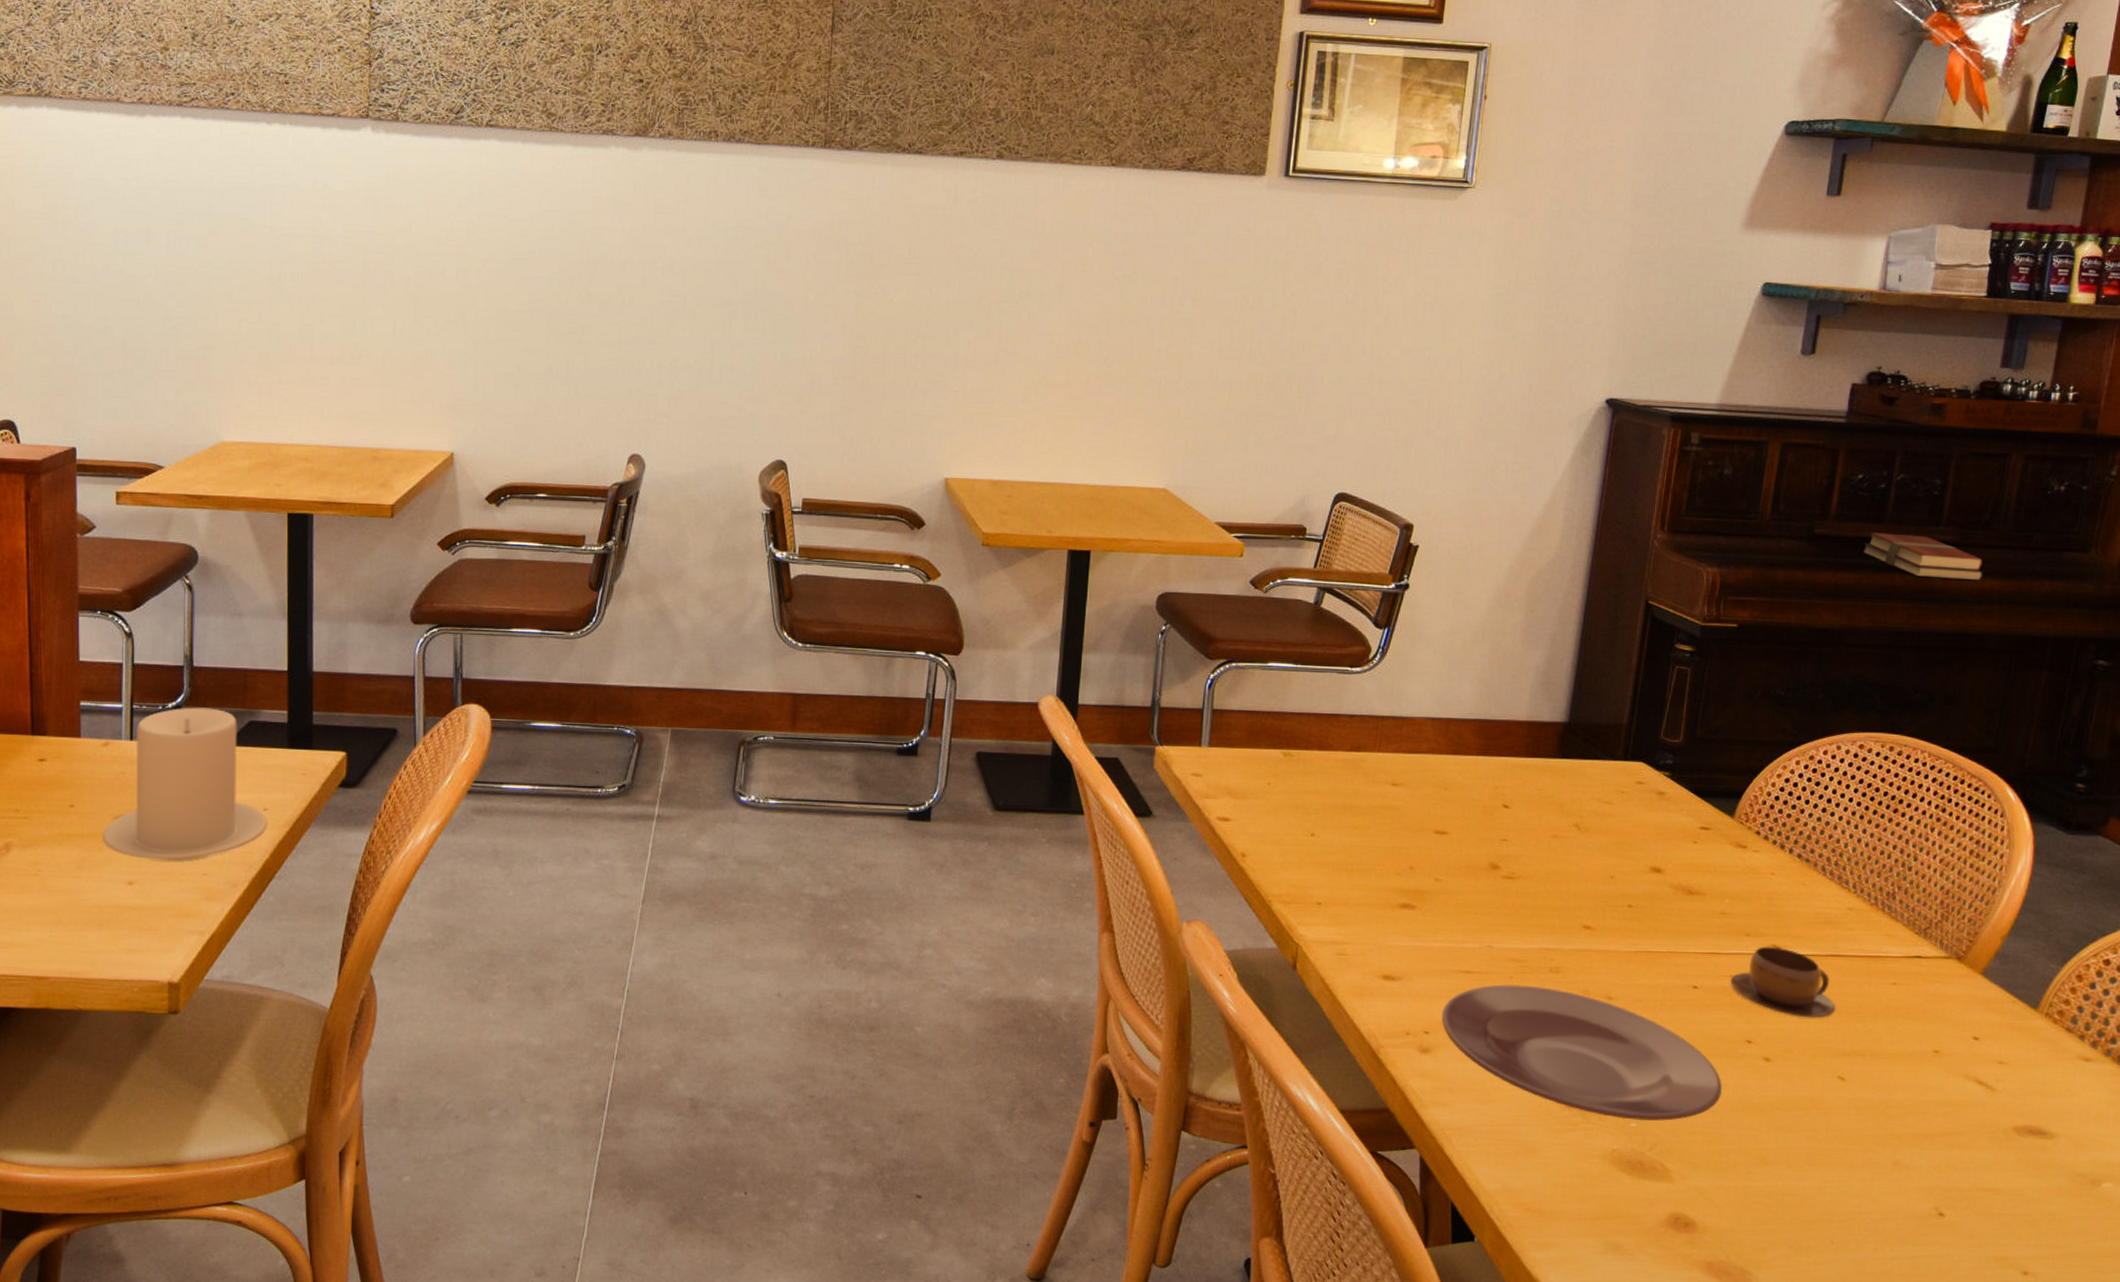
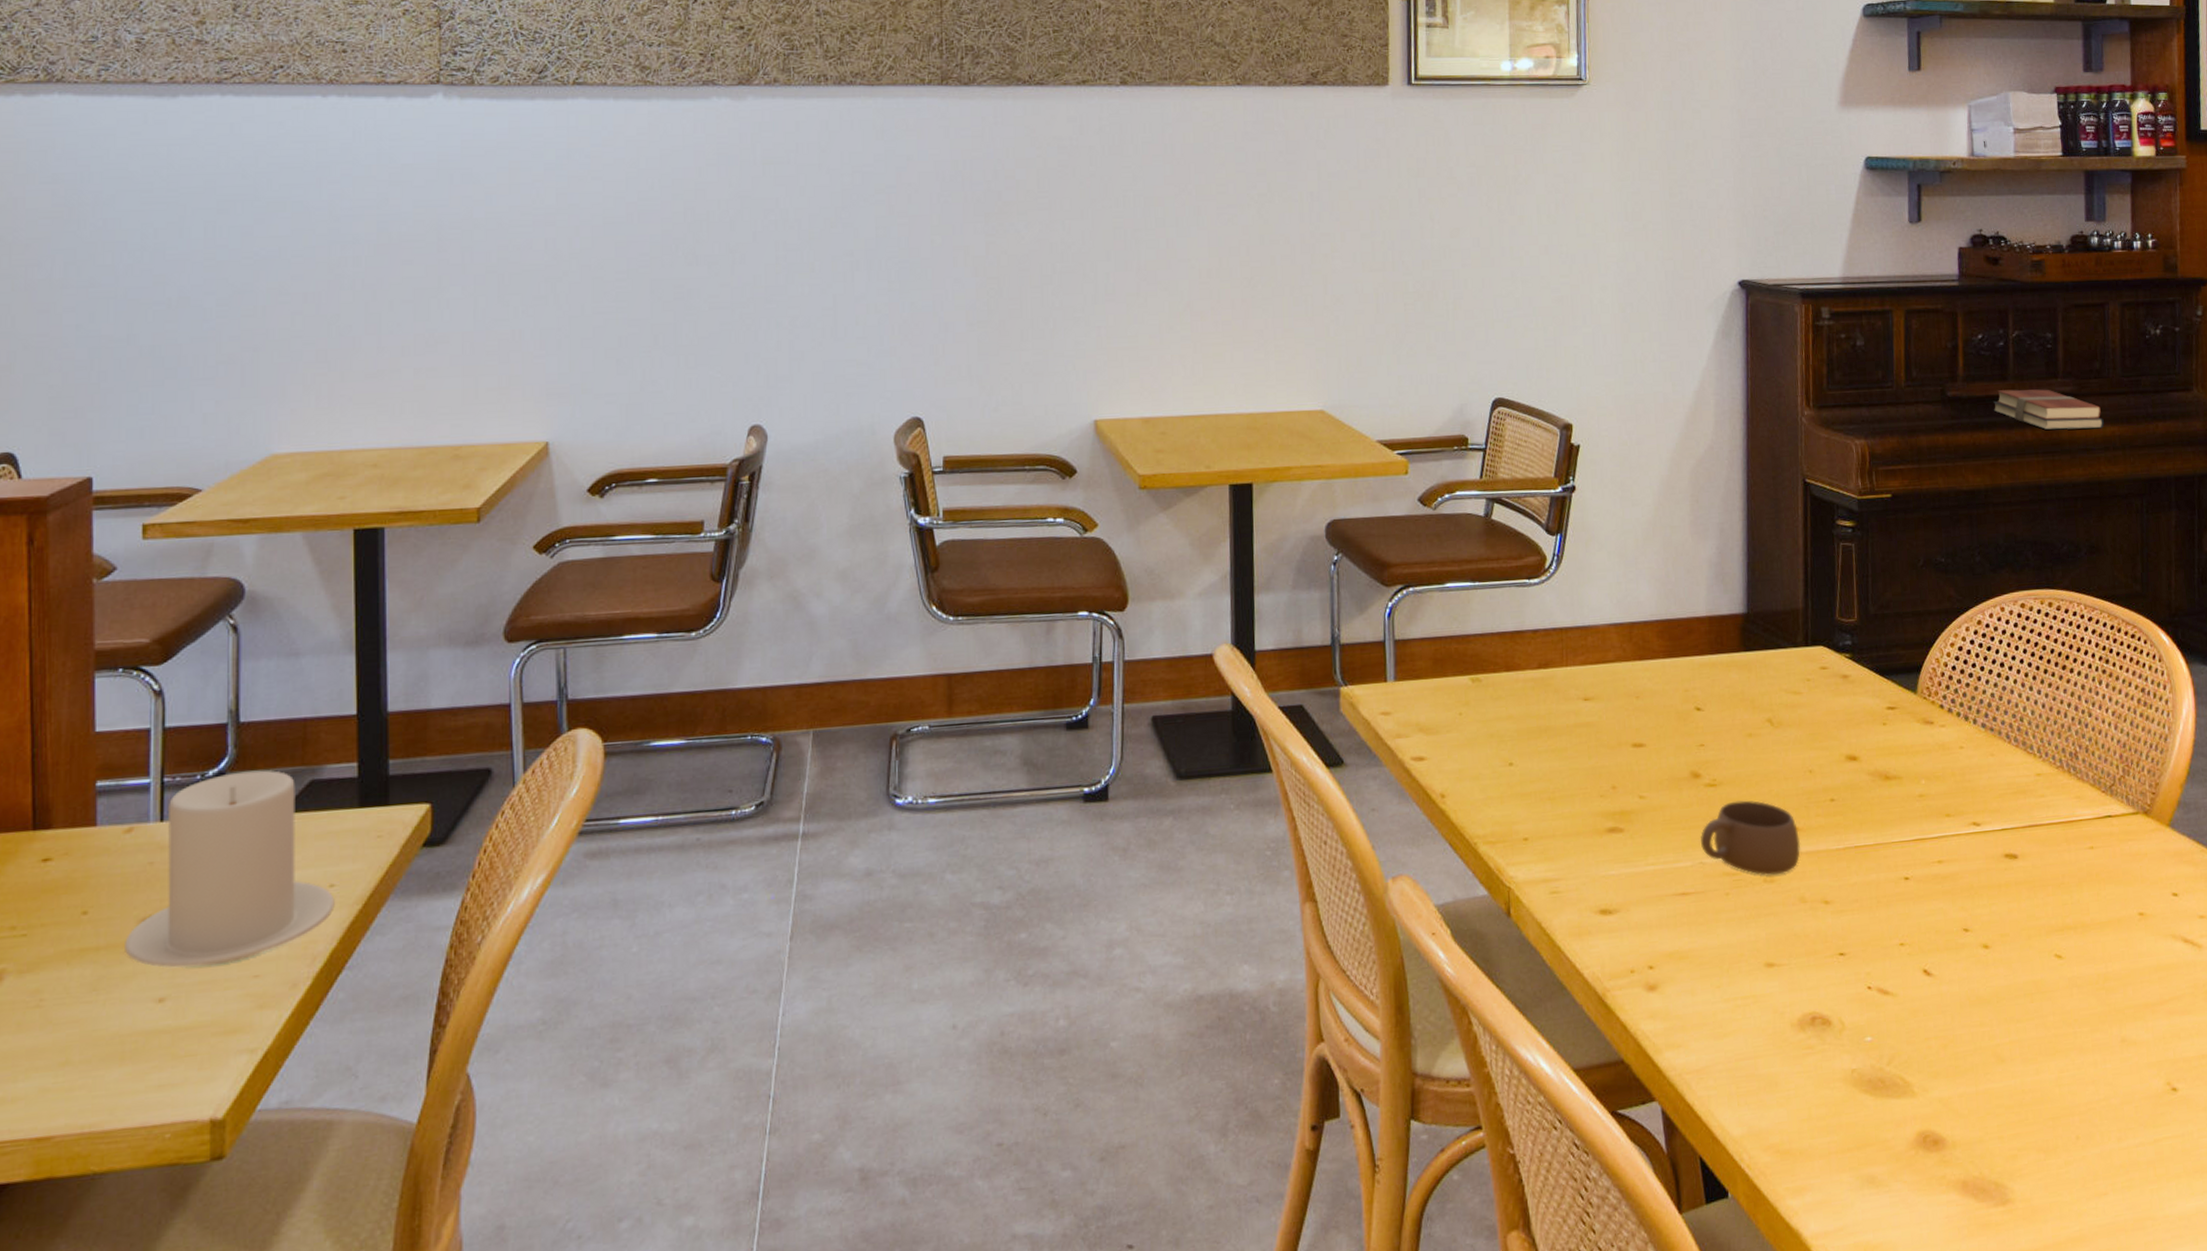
plate: present [1441,984,1722,1121] -> none [1663,900,1948,1034]
cup: none [1491,895,1592,966] -> present [1701,800,1801,875]
teacup: present [1730,946,1836,1018] -> none [1939,824,2042,896]

